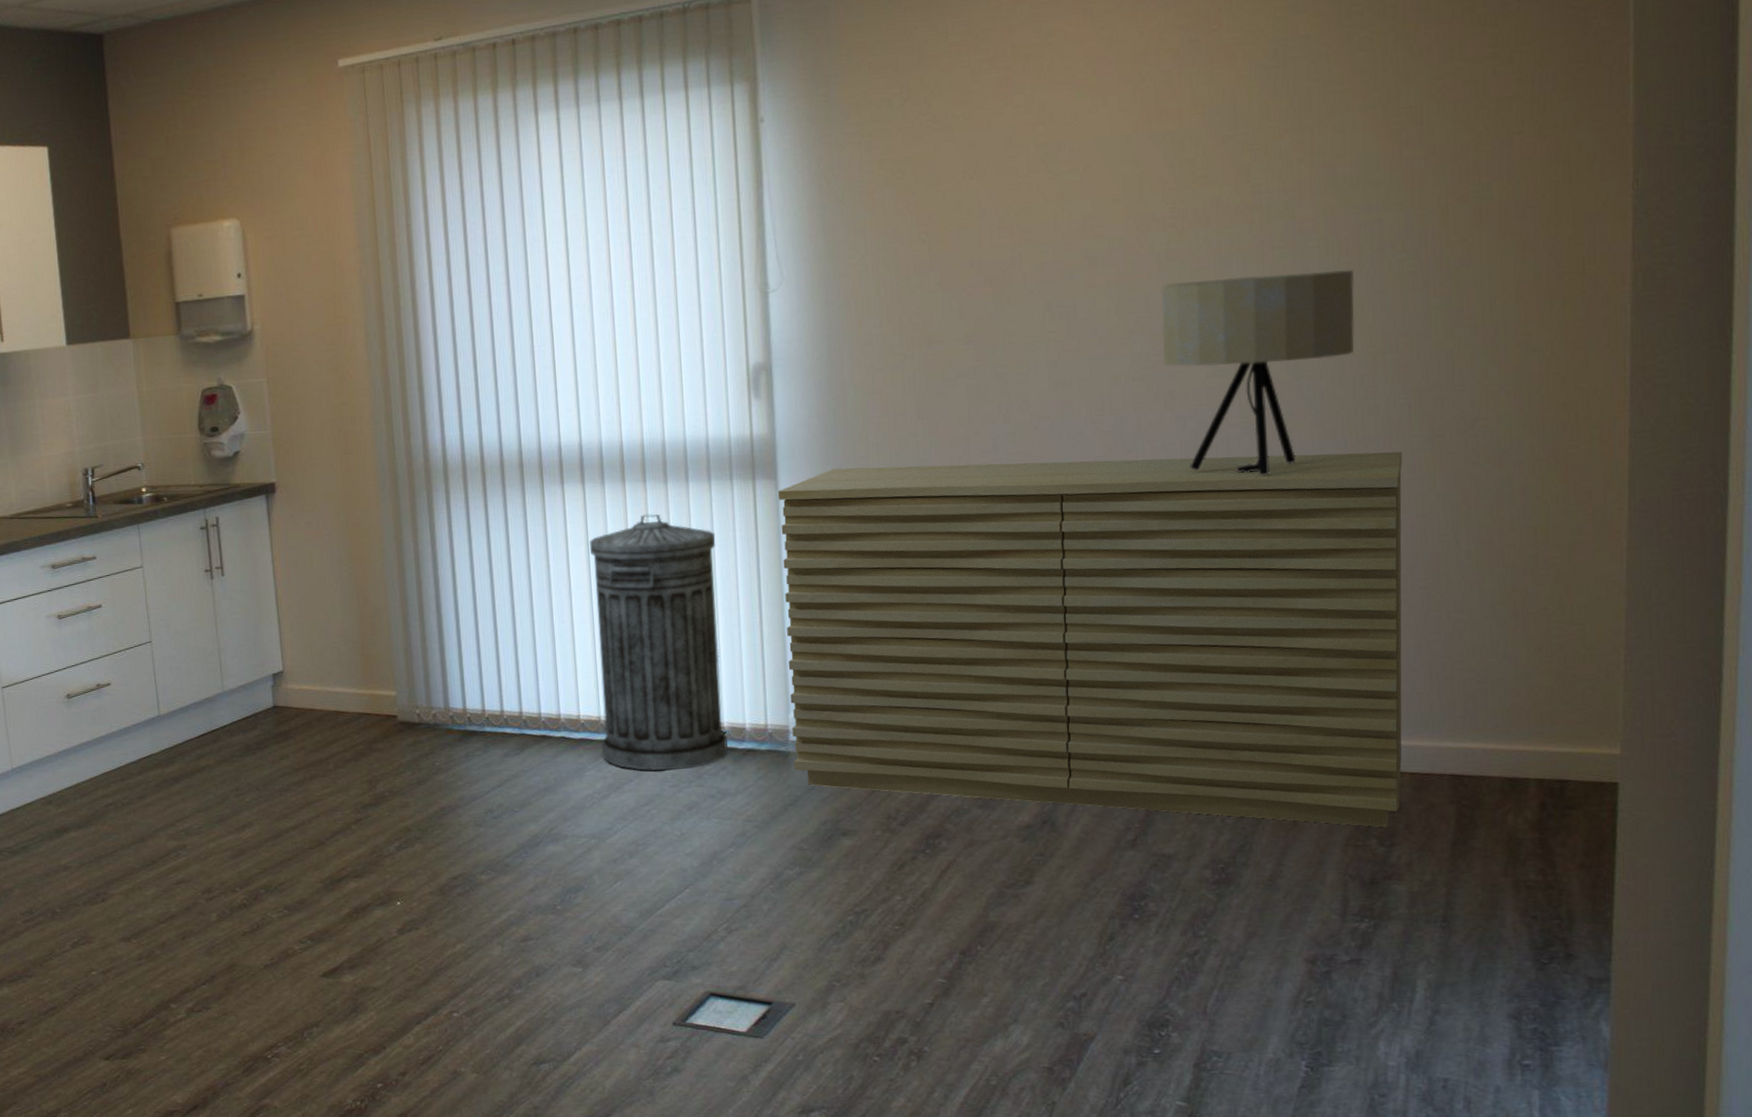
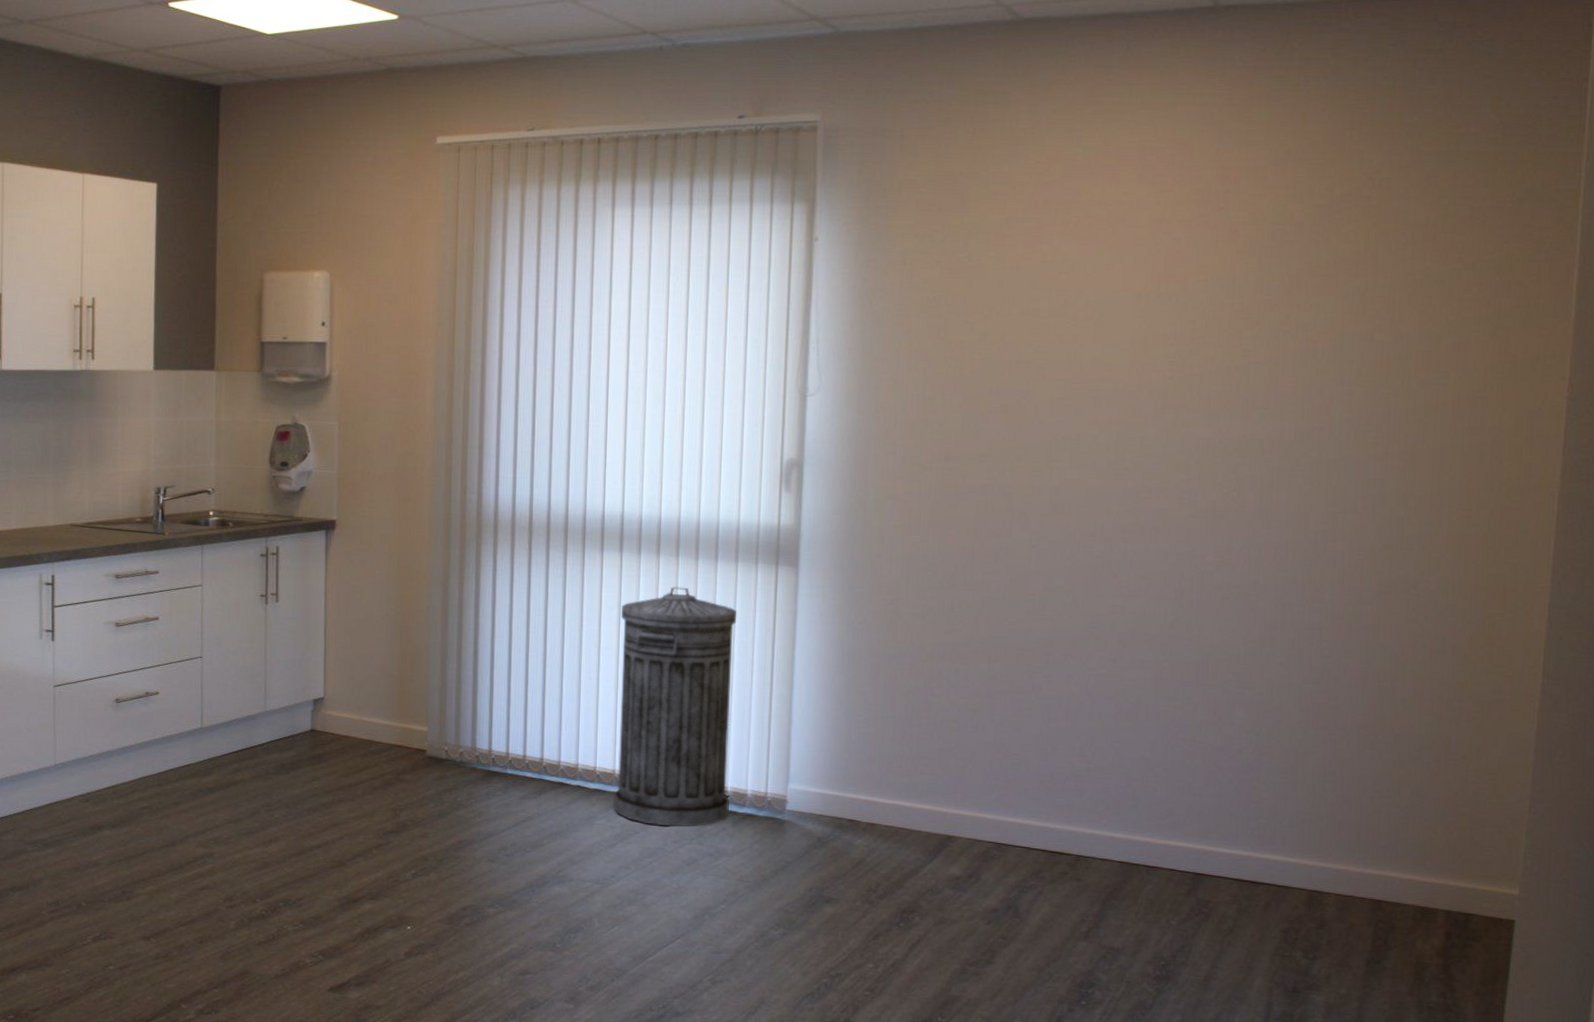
sideboard: present [777,452,1403,828] -> none [788,563,1353,942]
table lamp: present [1161,269,1355,475] -> none [1152,429,1325,611]

